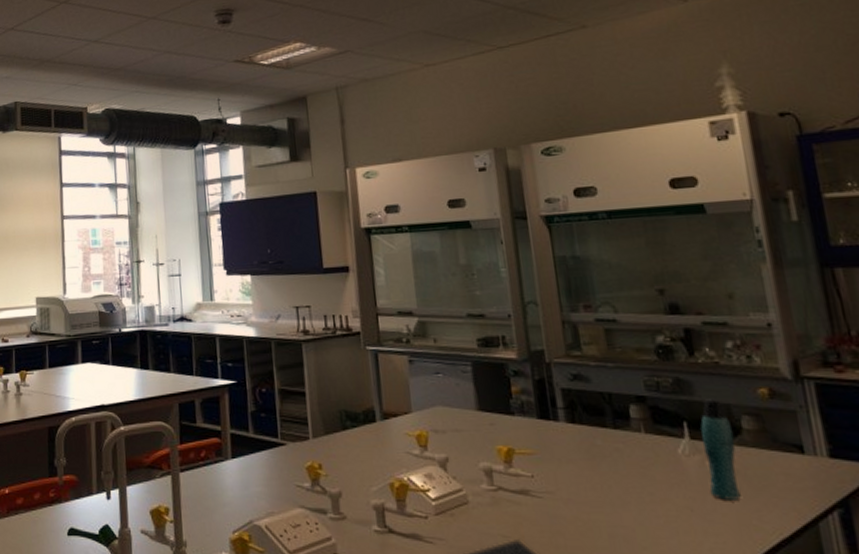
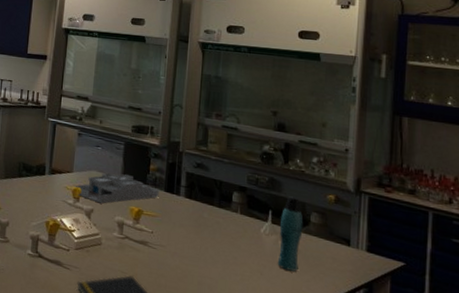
desk organizer: none [416,404,532,448] -> present [74,173,160,204]

